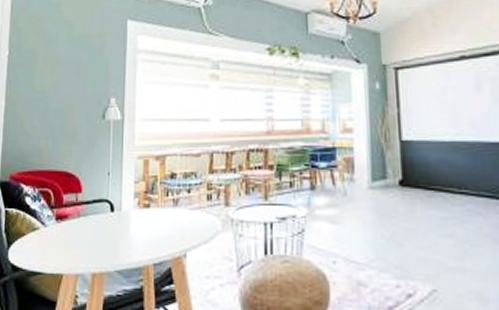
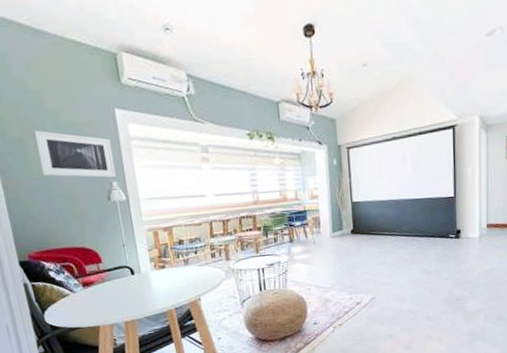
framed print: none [45,42,117,94] -> present [35,131,117,178]

